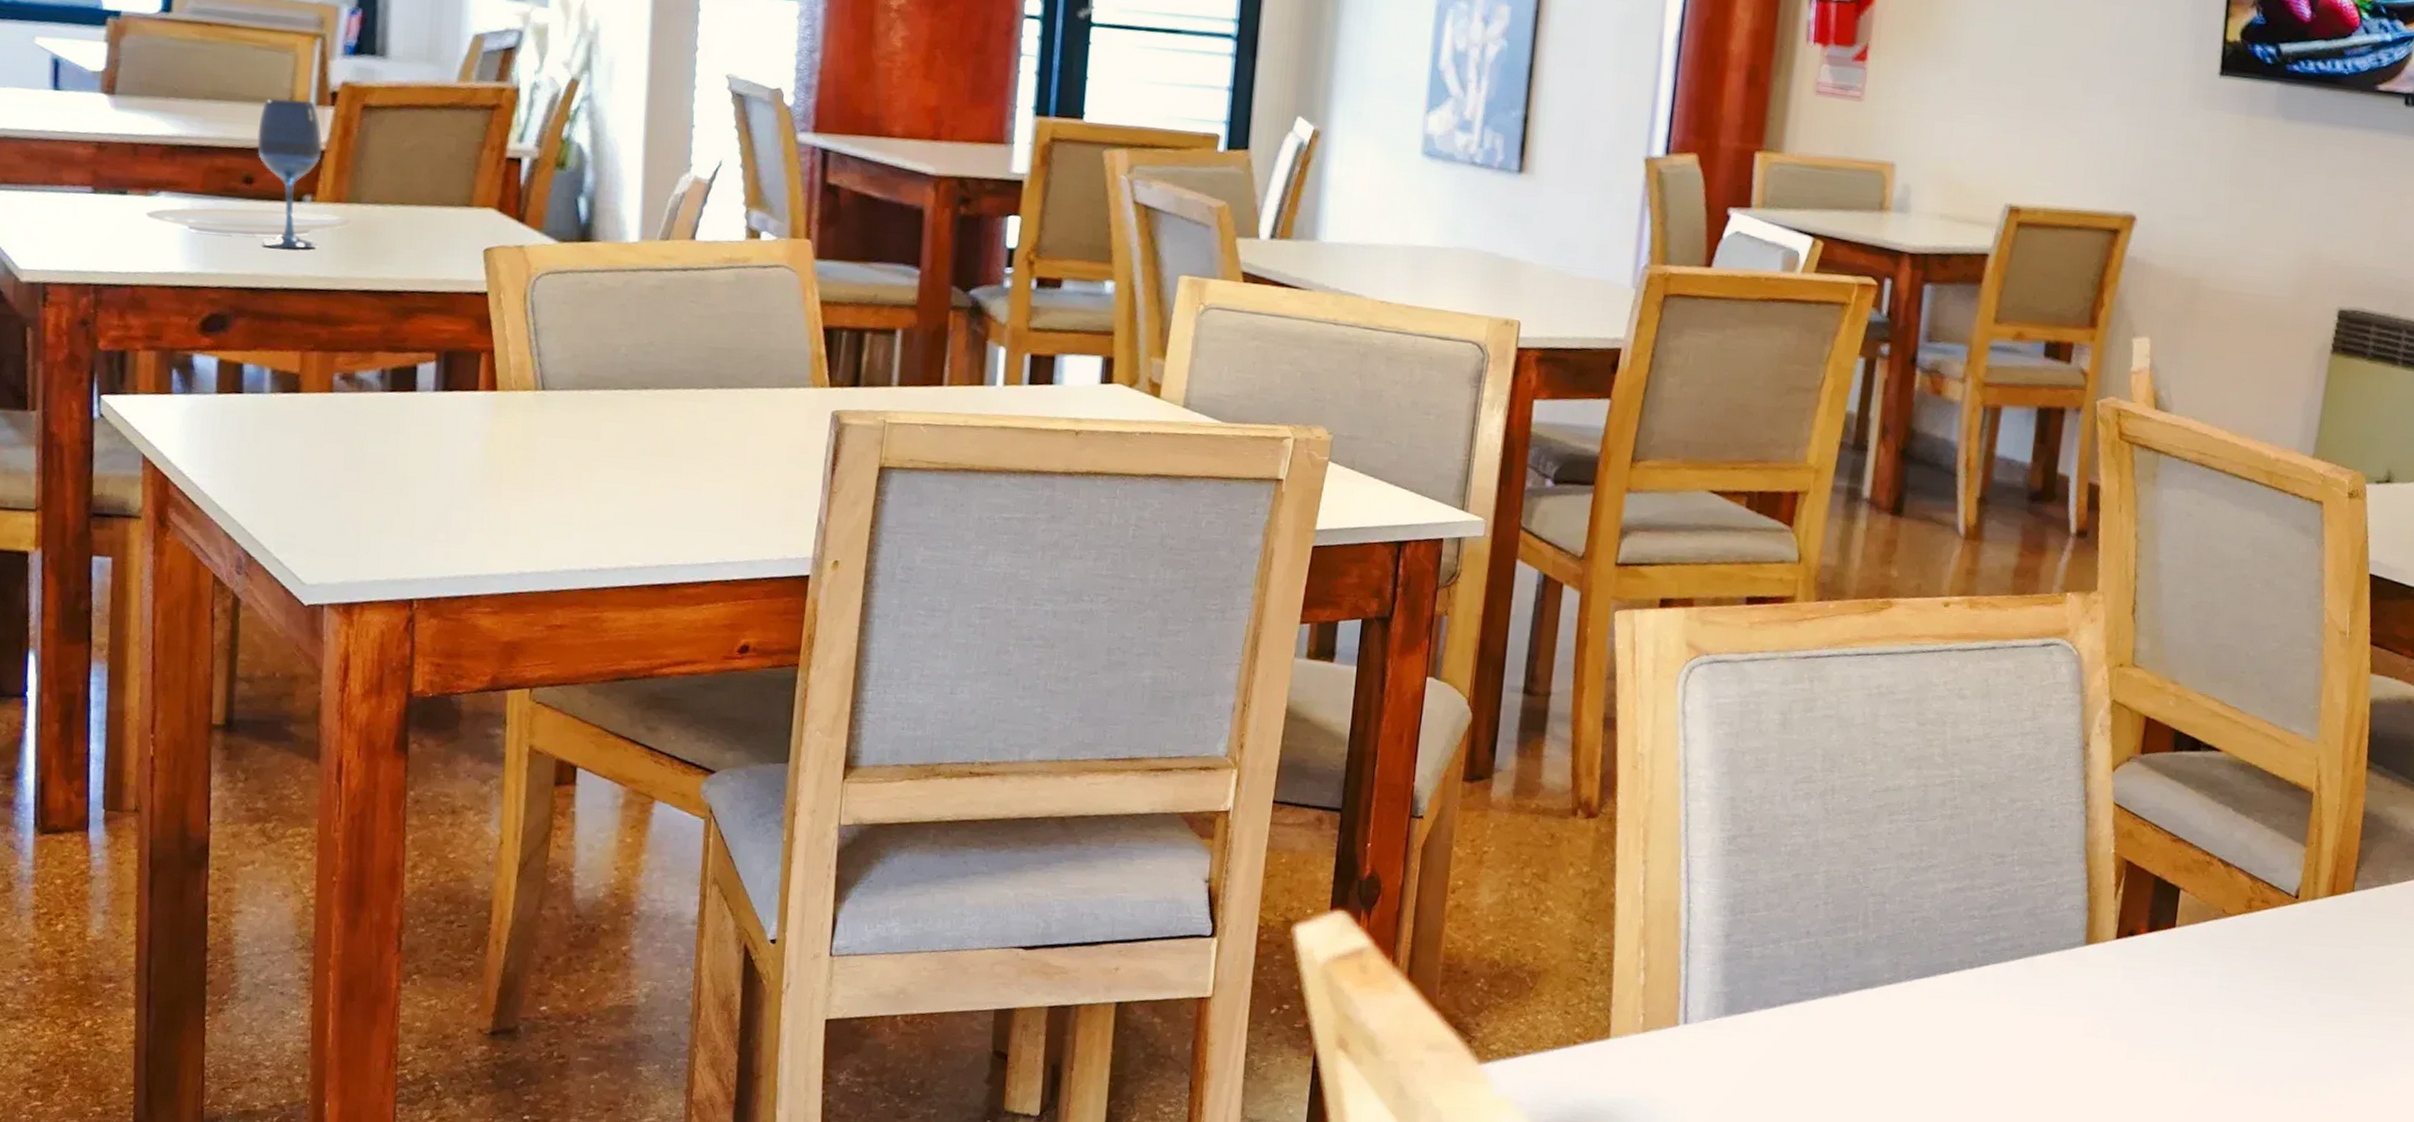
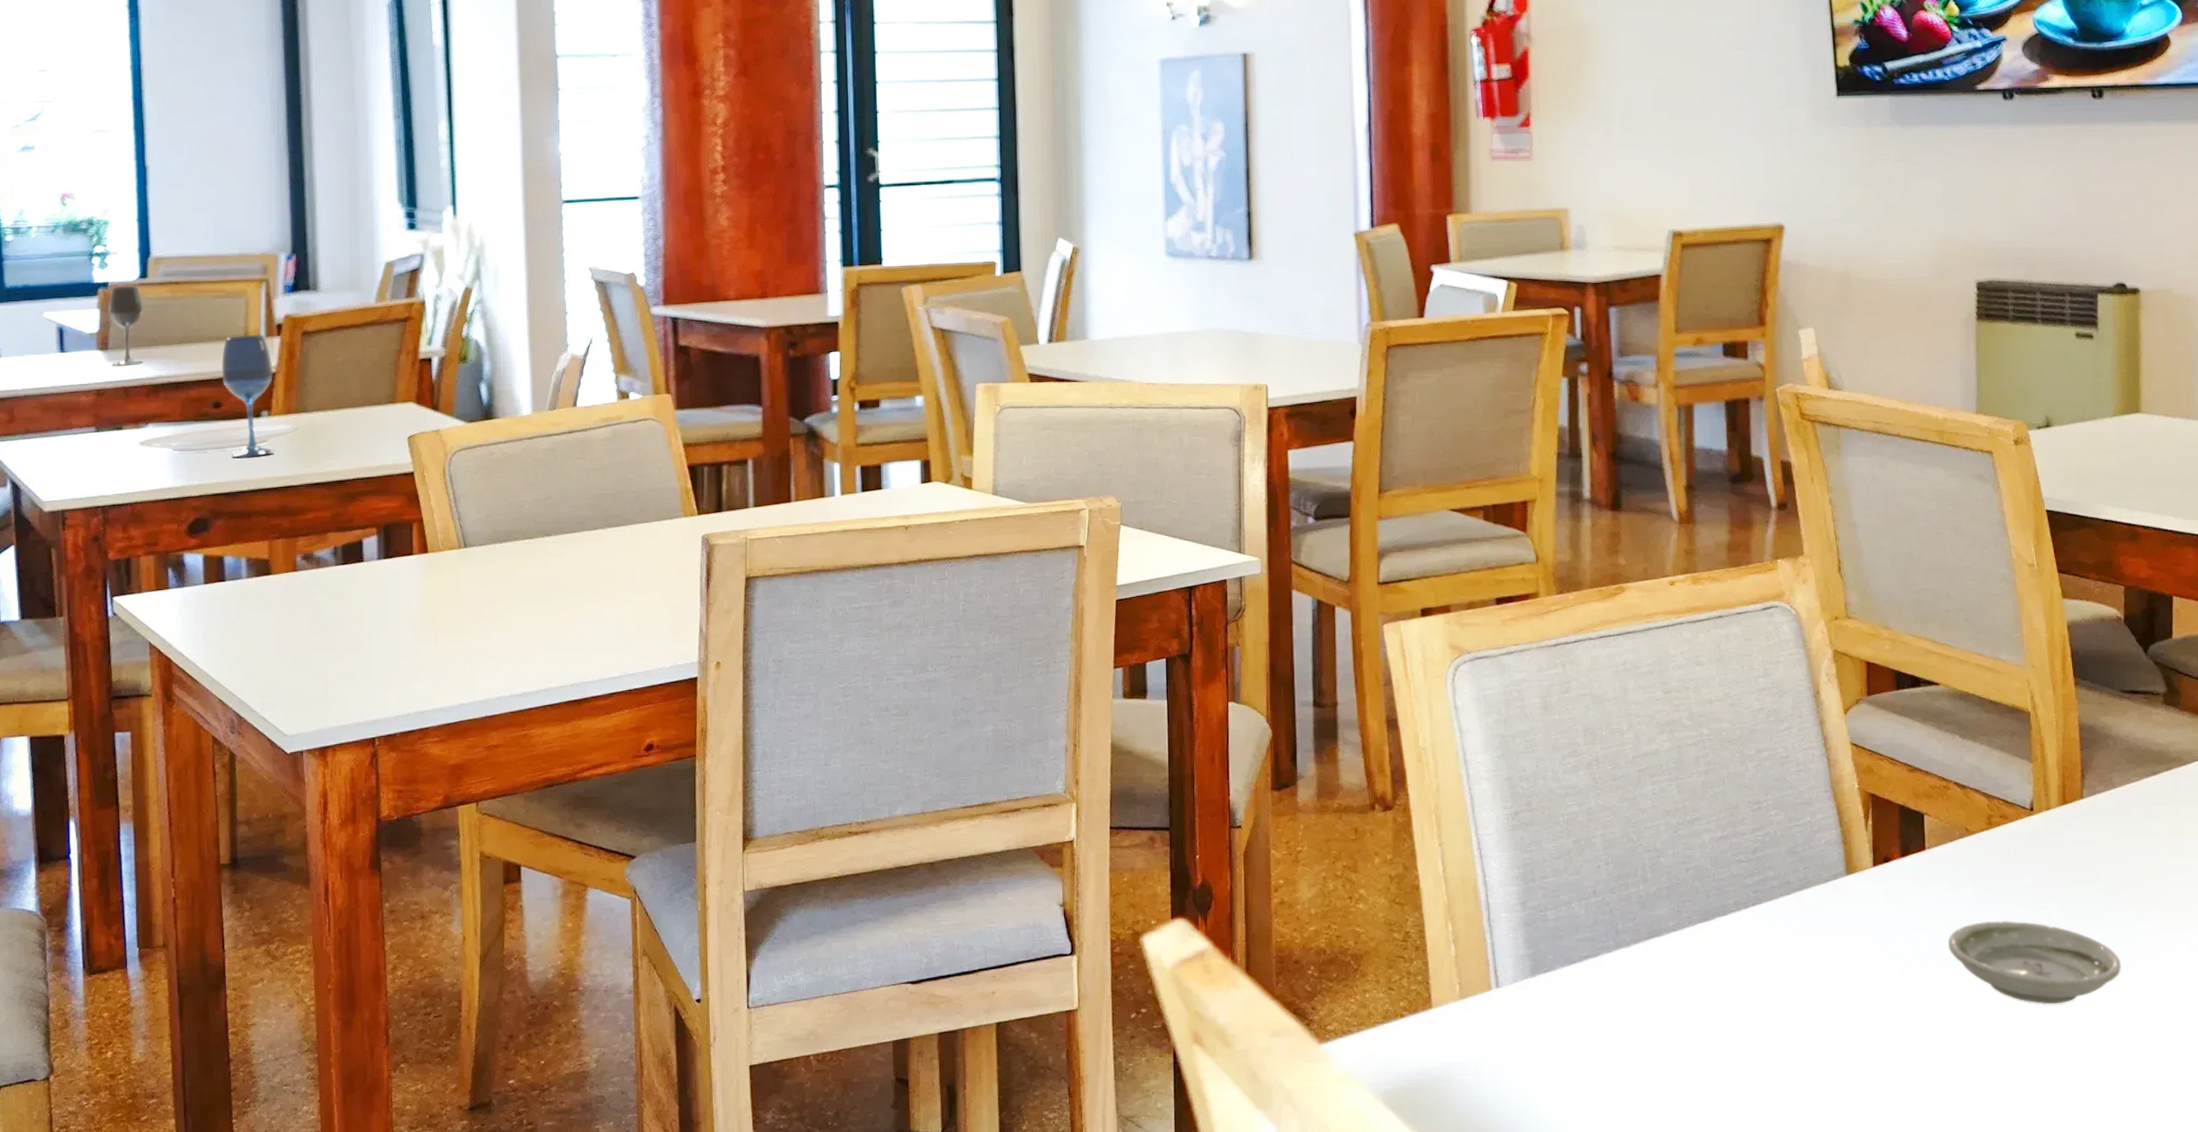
wine glass: none [119,17,163,120] -> present [109,285,144,367]
saucer: none [2181,1010,2363,1106] -> present [1947,920,2122,1005]

